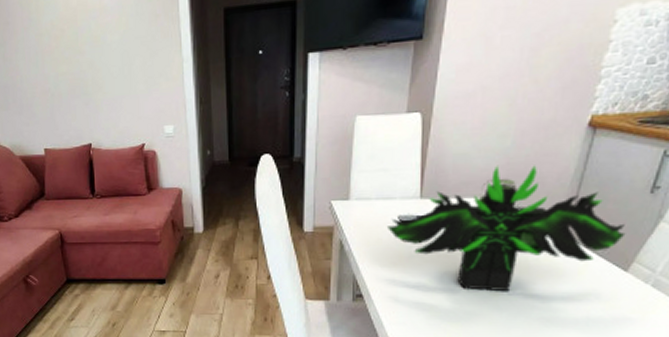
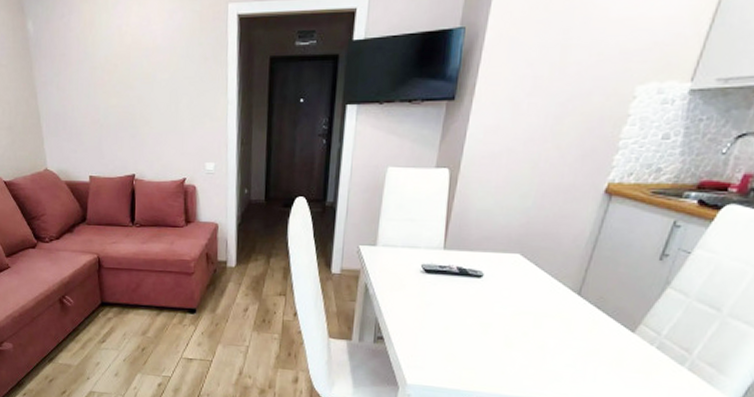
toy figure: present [388,165,626,292] -> none [411,223,635,345]

